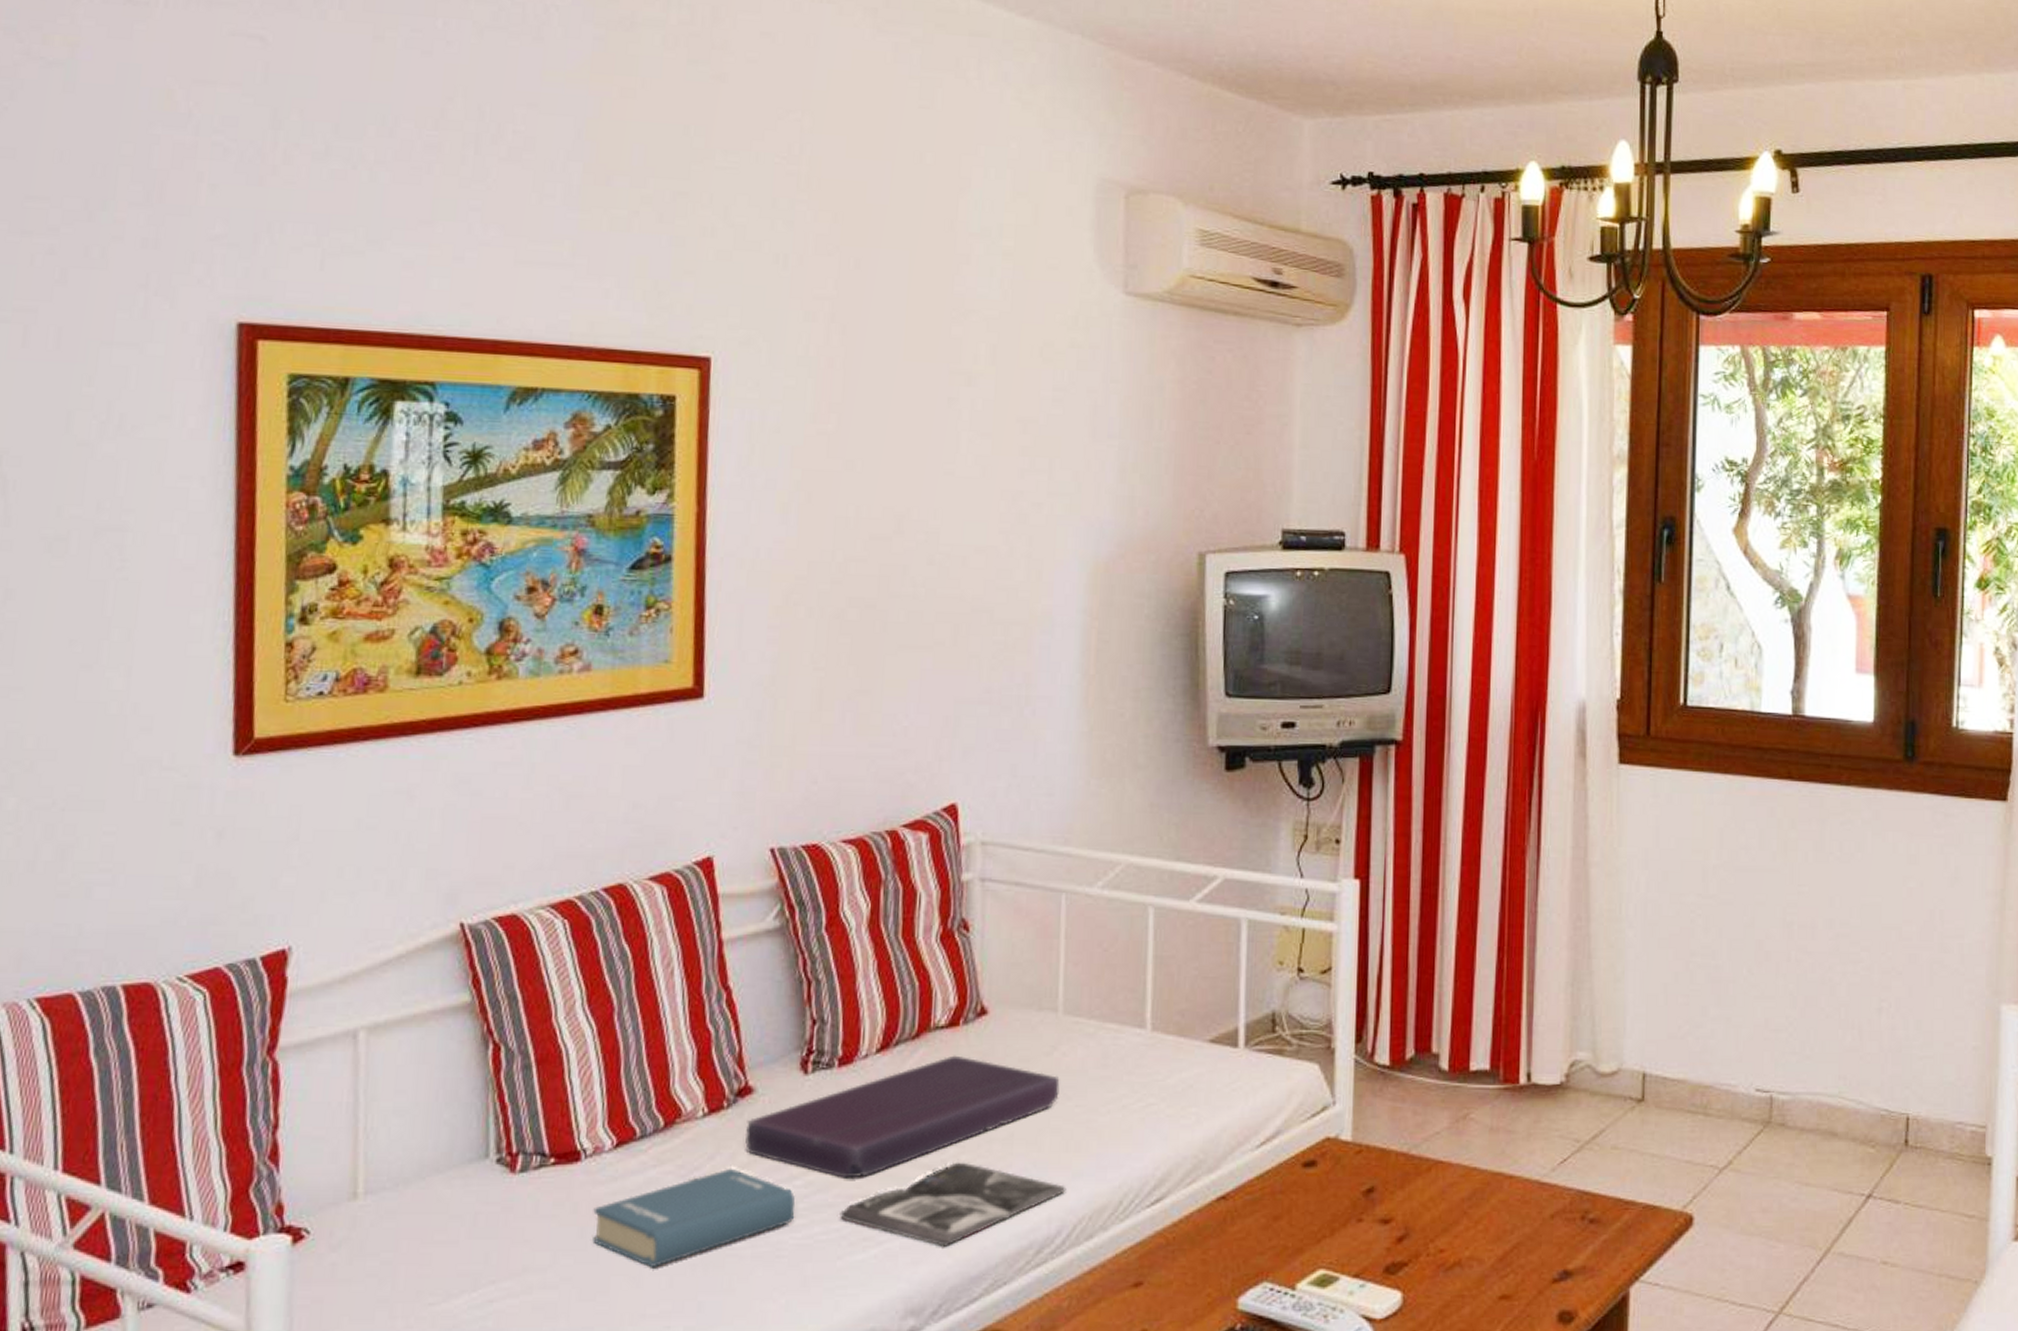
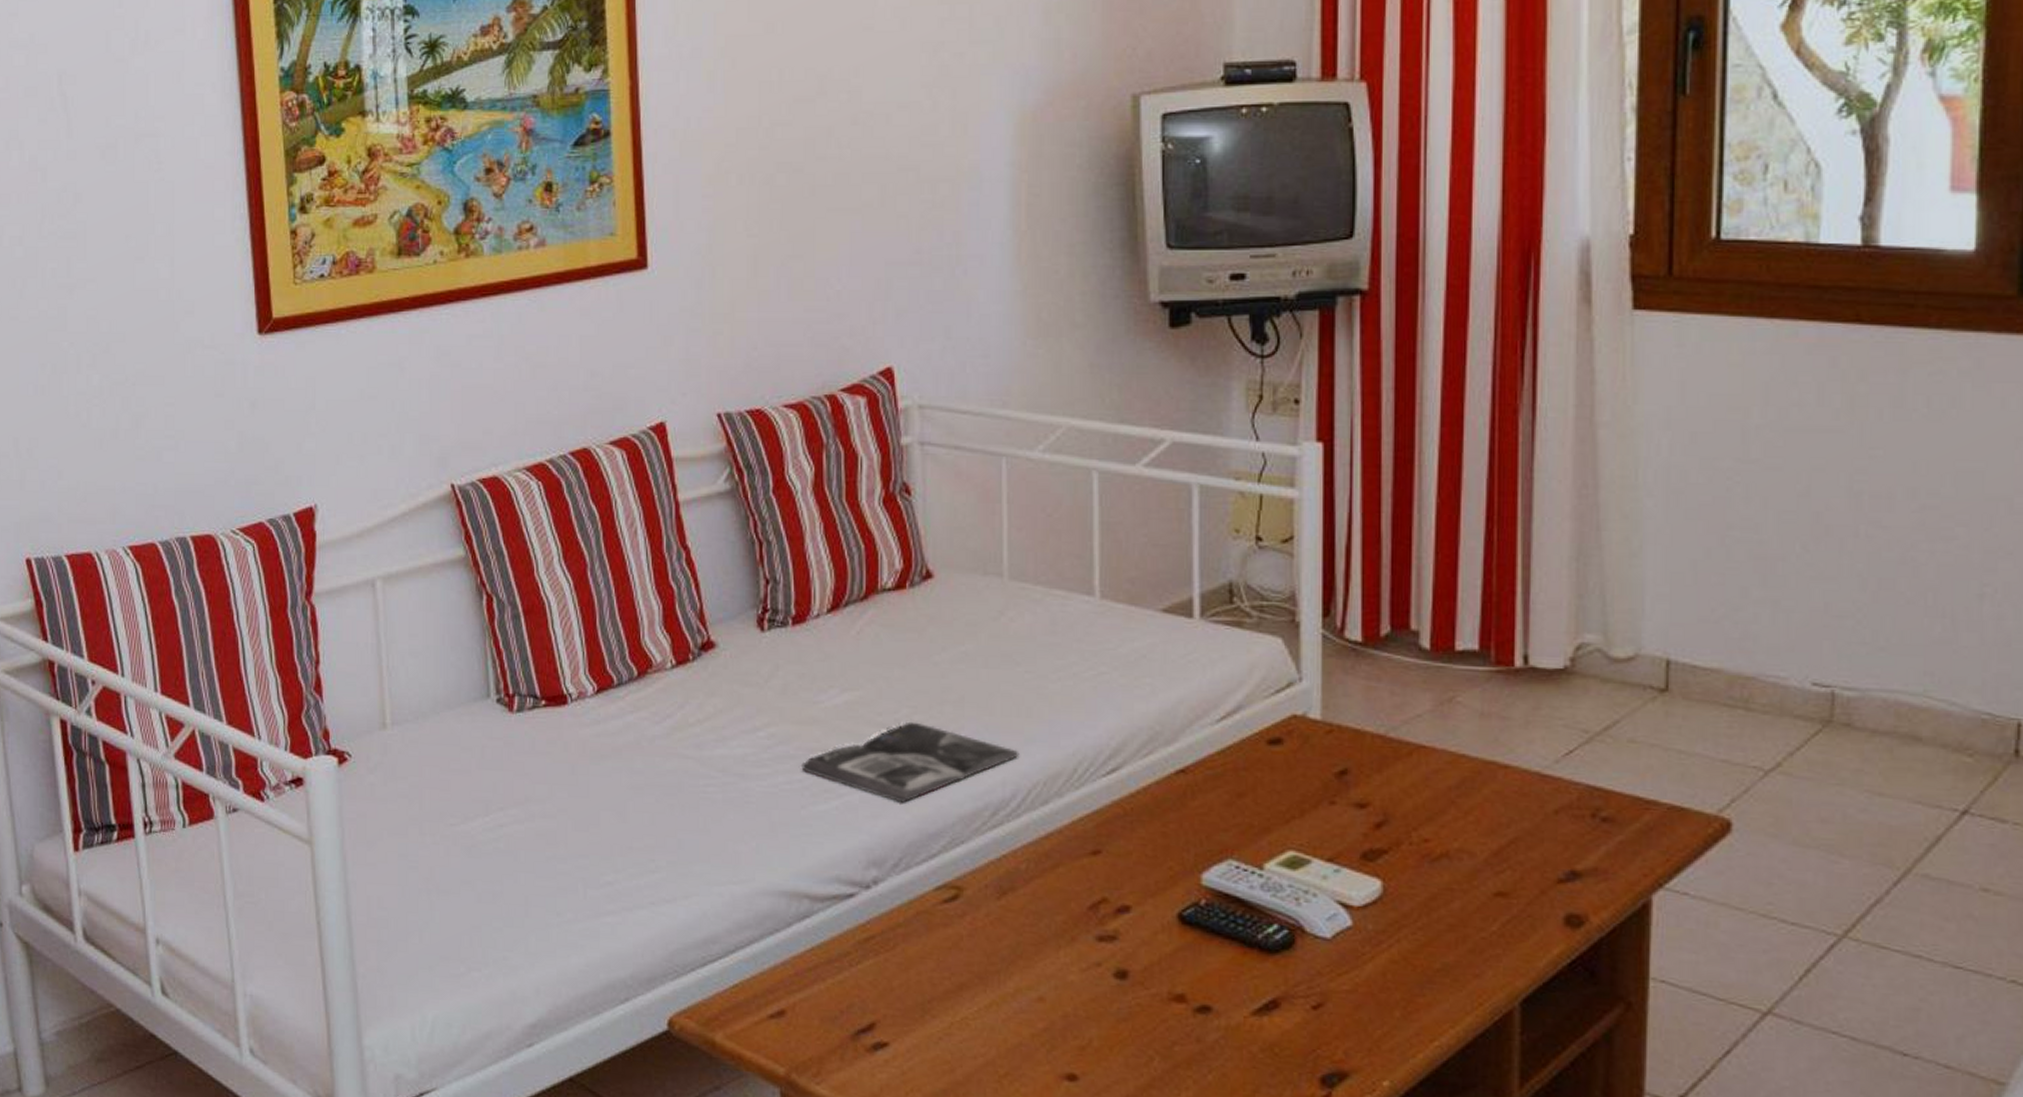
book: present [592,1168,795,1268] -> none [581,717,760,806]
cushion: present [745,1055,1060,1178] -> none [711,617,1008,733]

